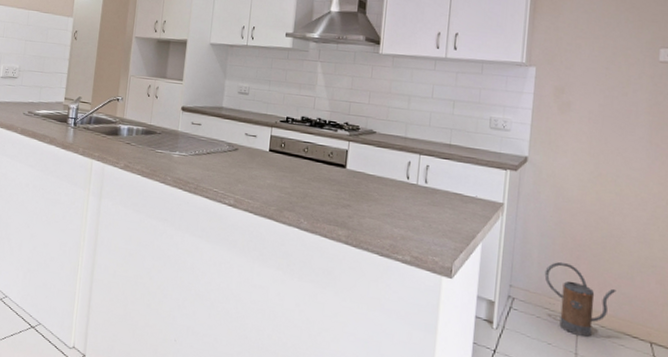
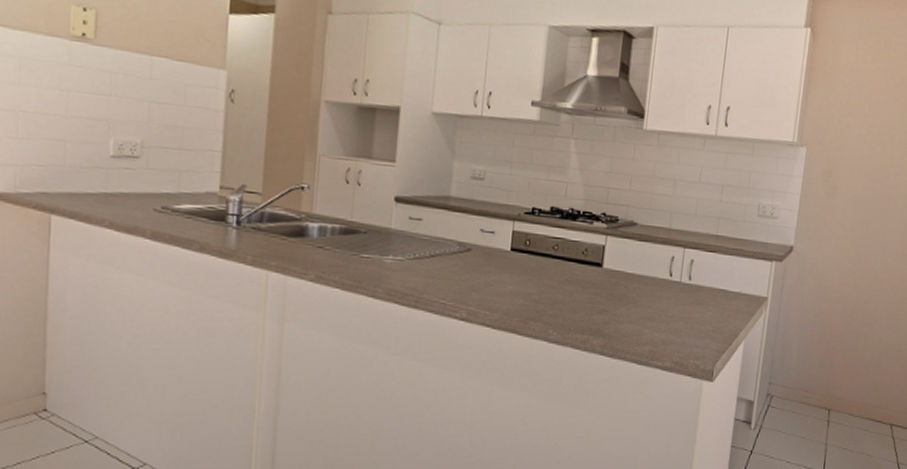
watering can: present [544,261,616,337] -> none [802,354,866,426]

